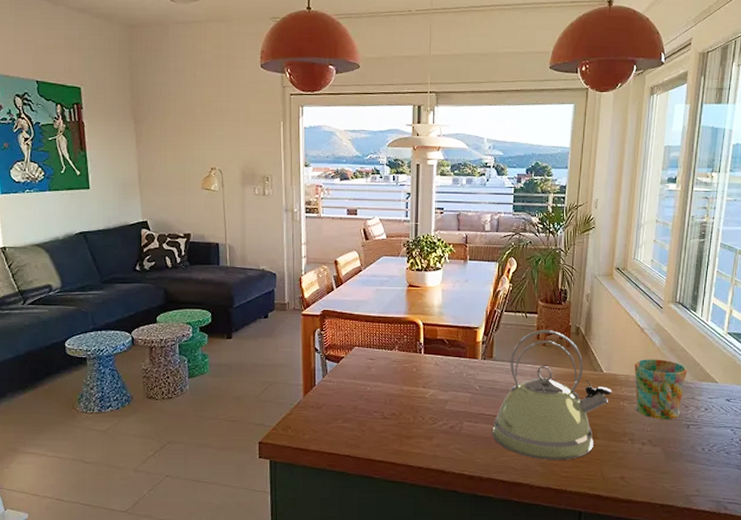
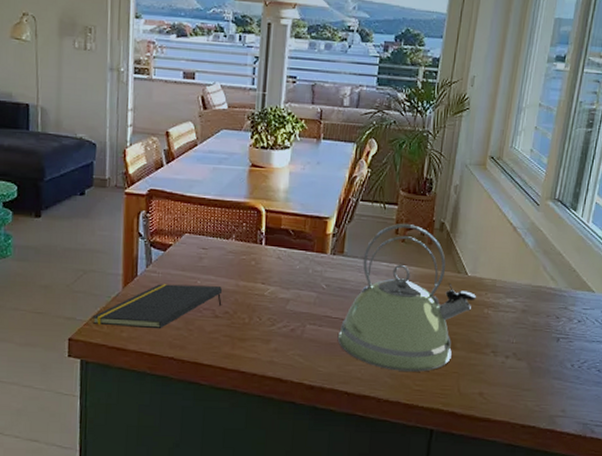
notepad: none [278,391,389,431] -> present [92,284,222,329]
mug: present [634,359,687,419] -> none [501,262,562,331]

